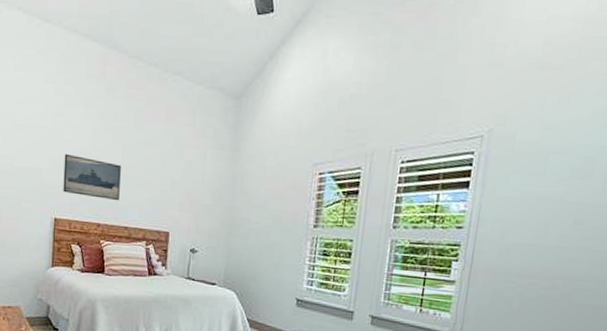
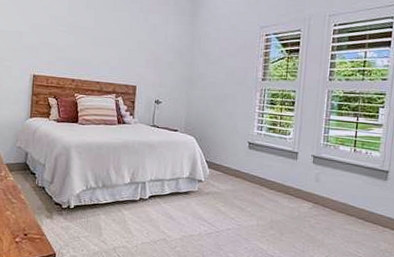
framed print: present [63,153,121,201] -> none [41,18,94,60]

